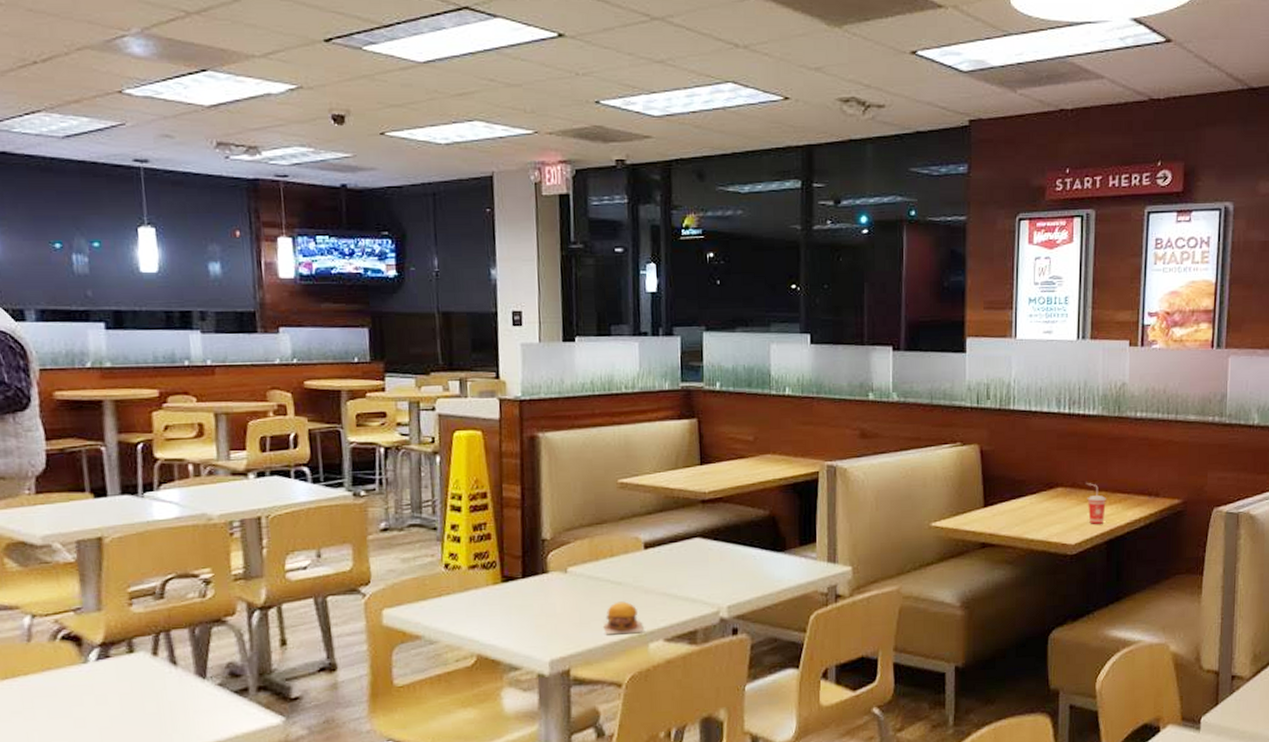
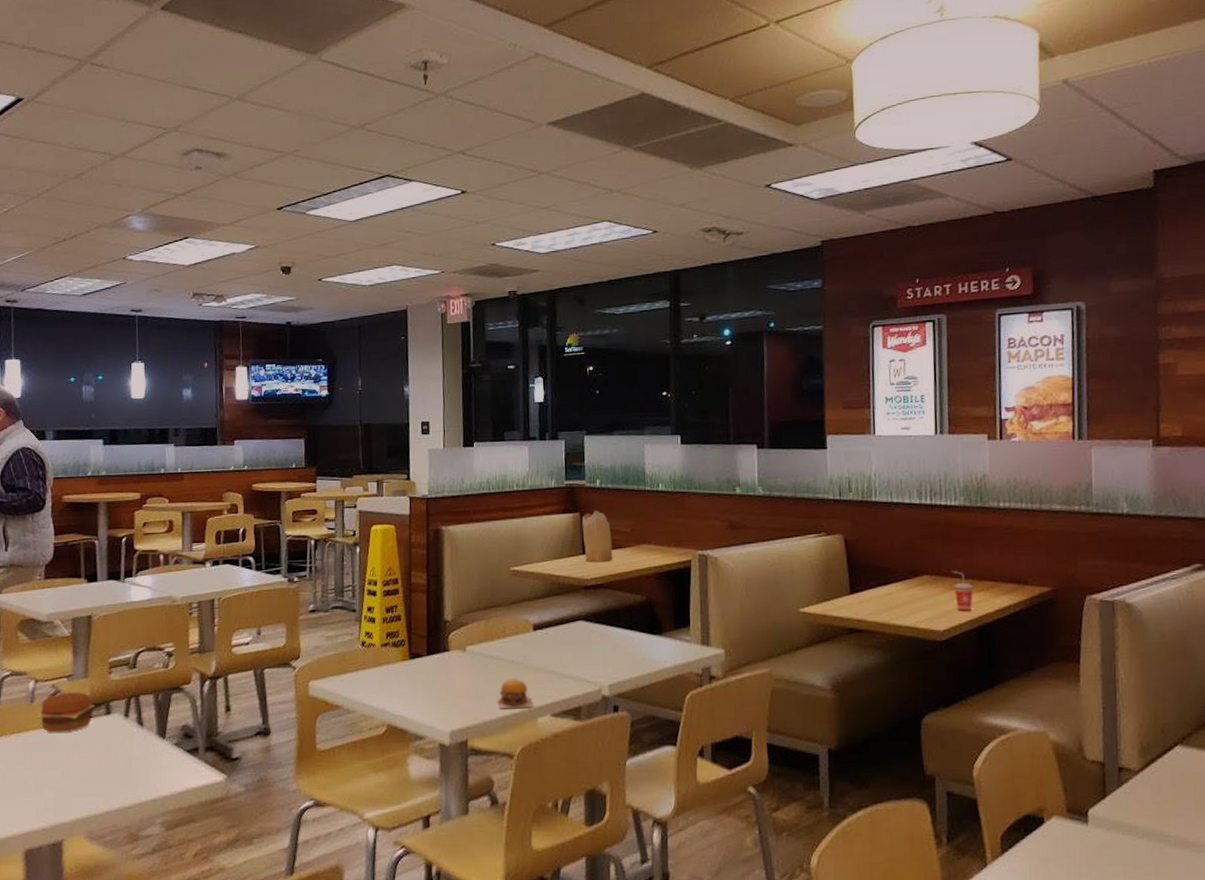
hamburger: none [35,628,114,676] -> present [36,692,96,733]
paper bag: none [699,415,734,475] -> present [581,510,613,563]

